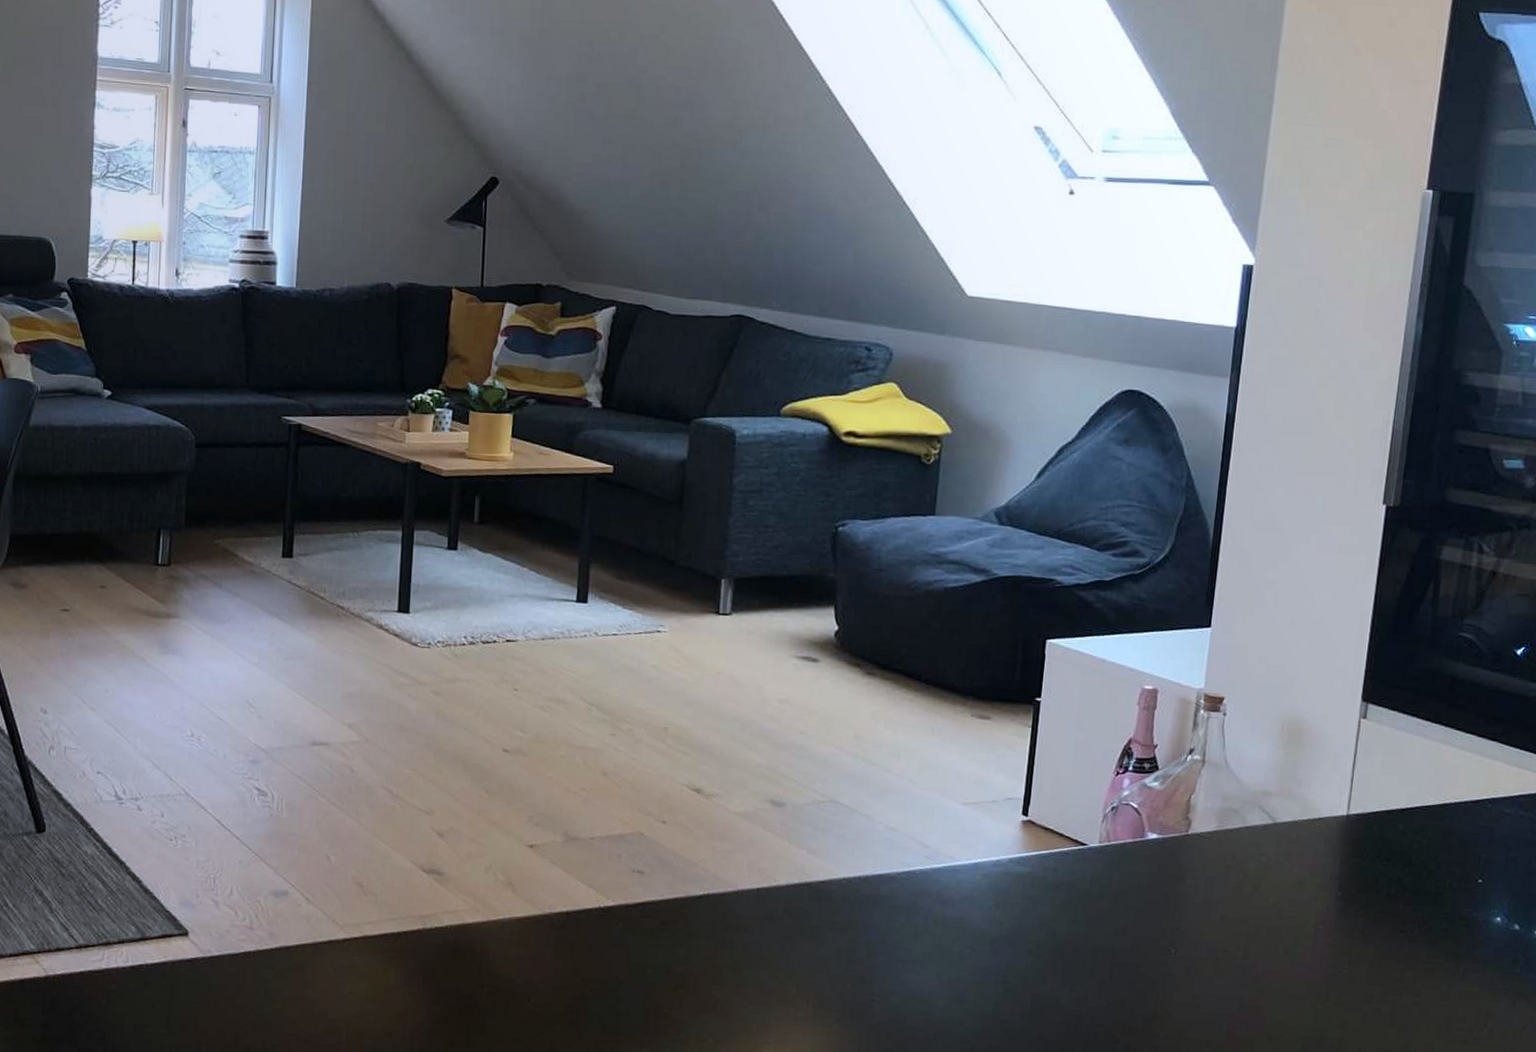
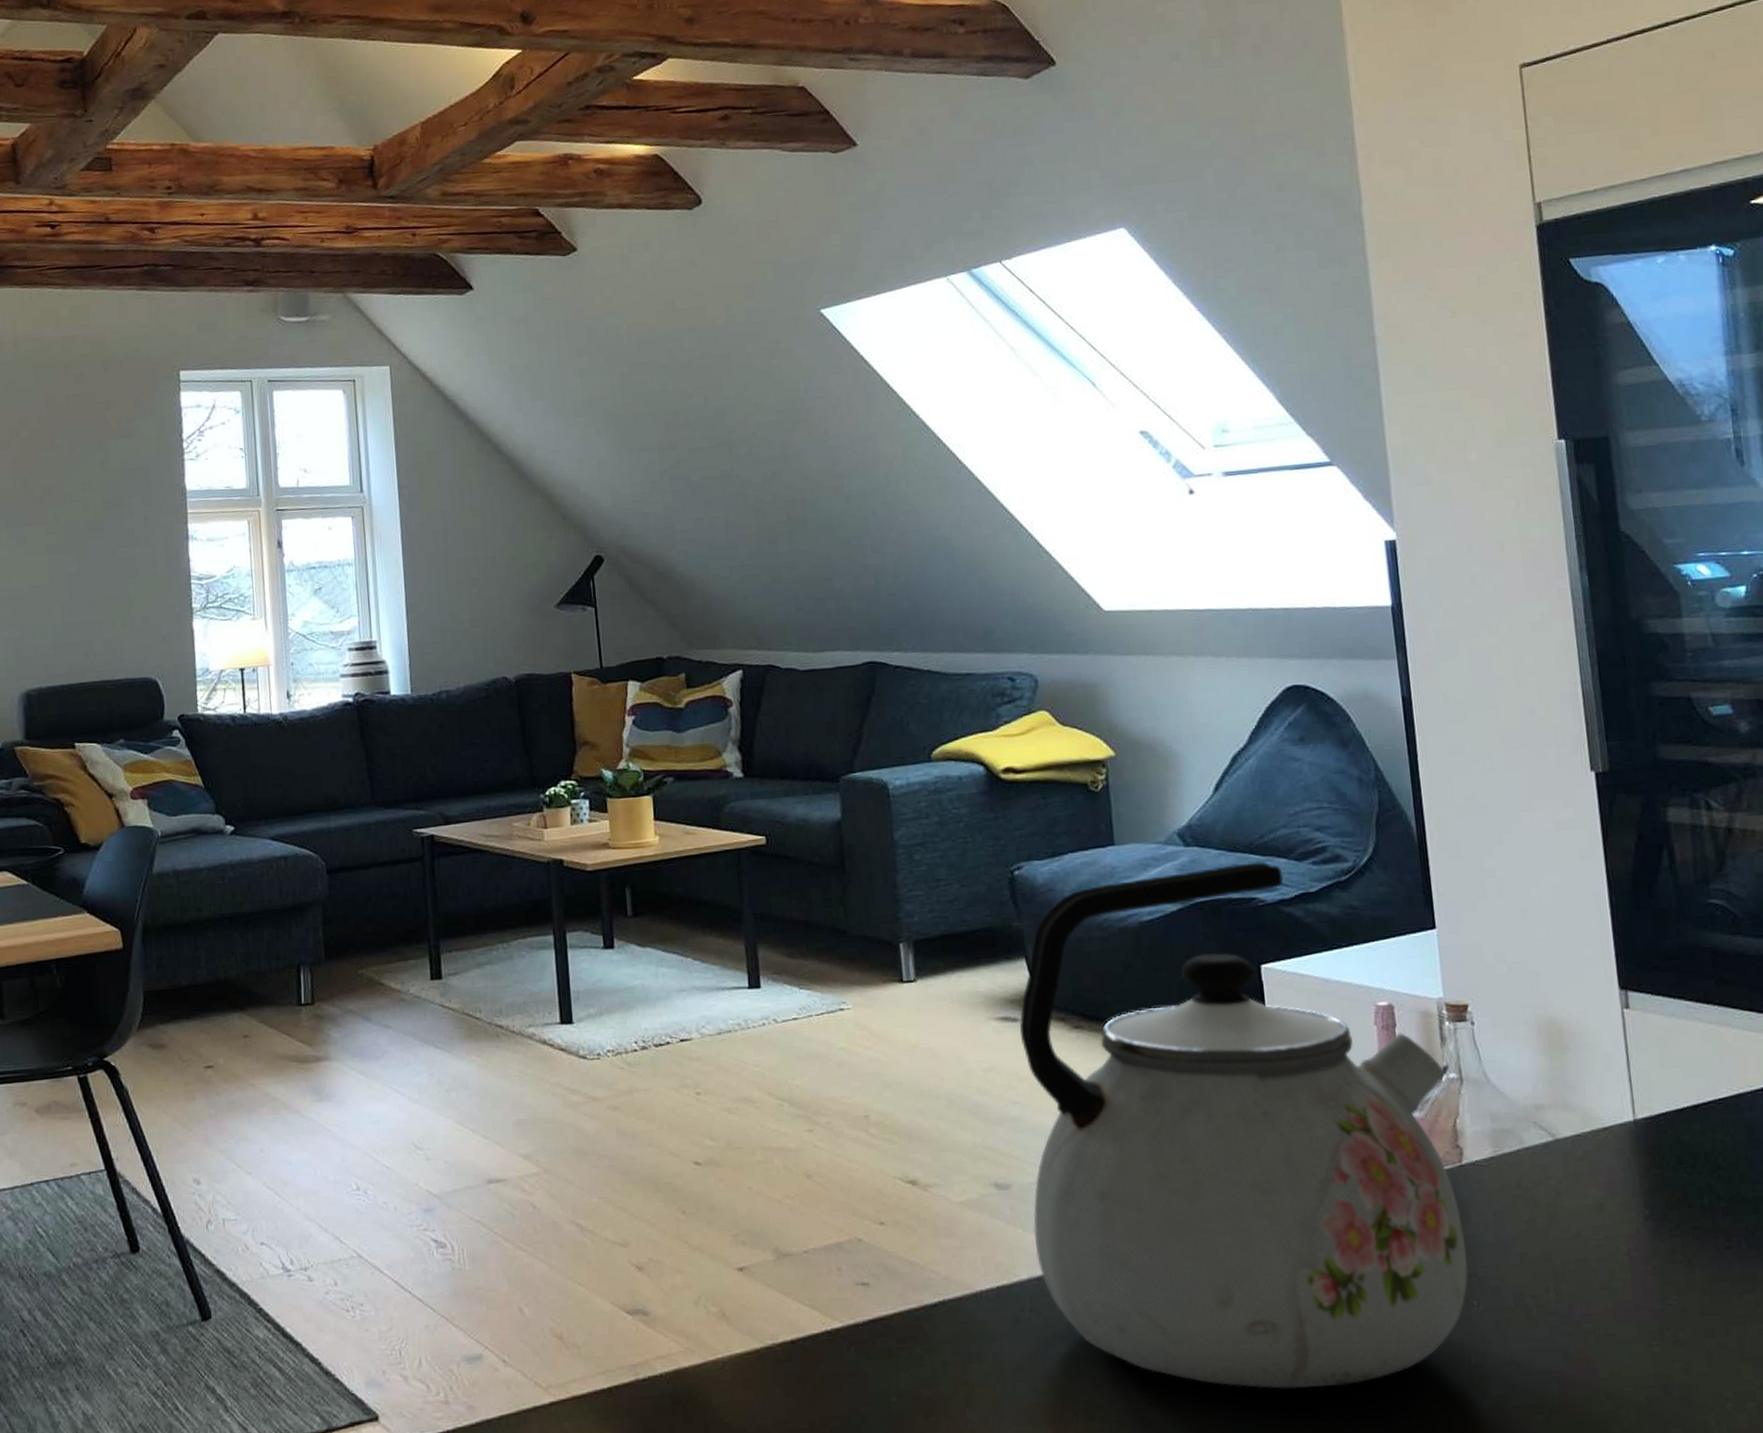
kettle: none [797,546,1192,1005] -> present [1019,861,1469,1389]

